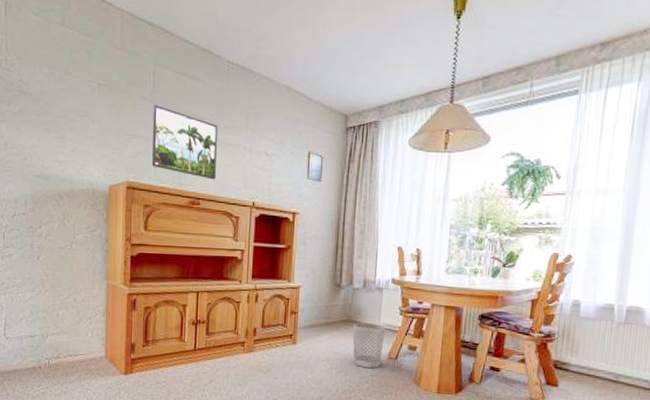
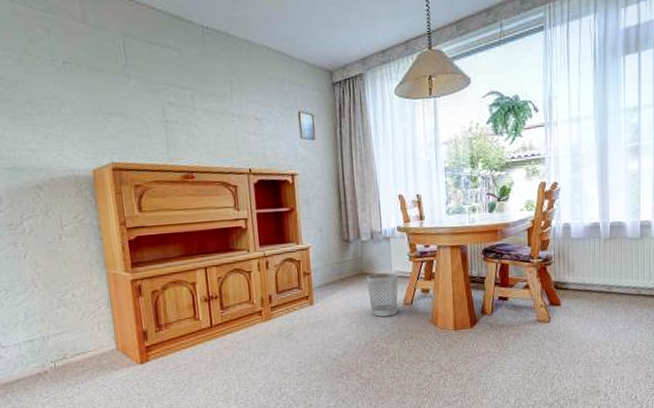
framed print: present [152,104,218,180] -> none [128,78,207,151]

